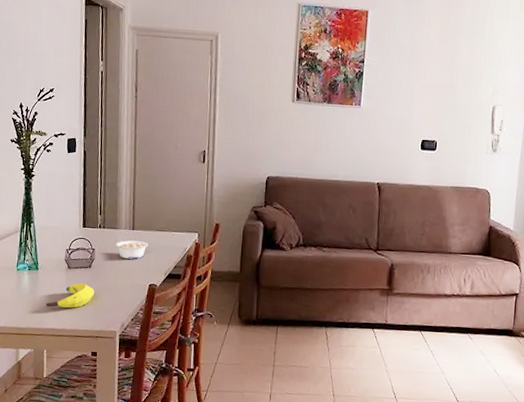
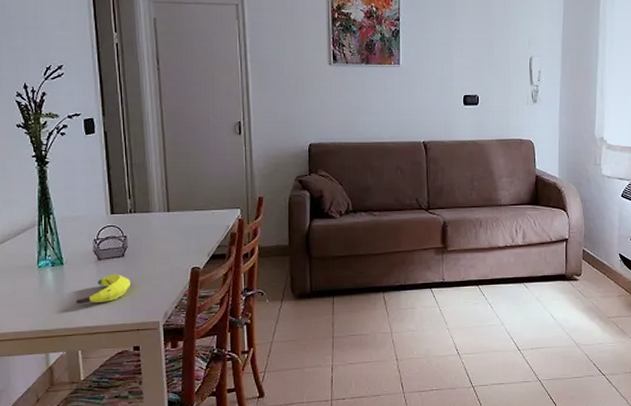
legume: present [115,240,149,259] -> none [149,223,187,243]

